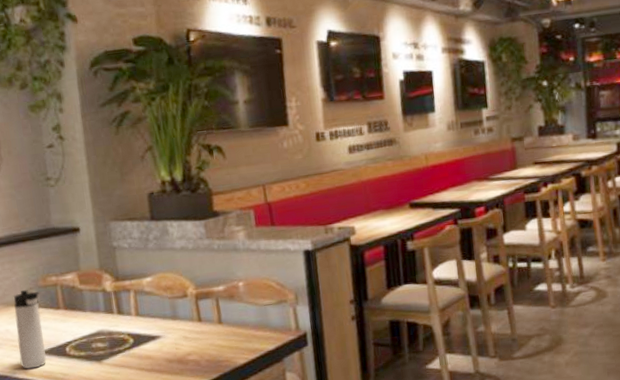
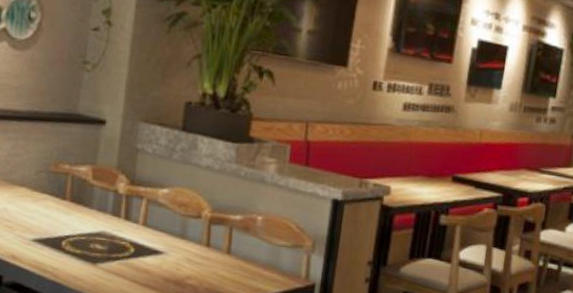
thermos bottle: present [14,289,47,369] -> none [11,170,48,255]

